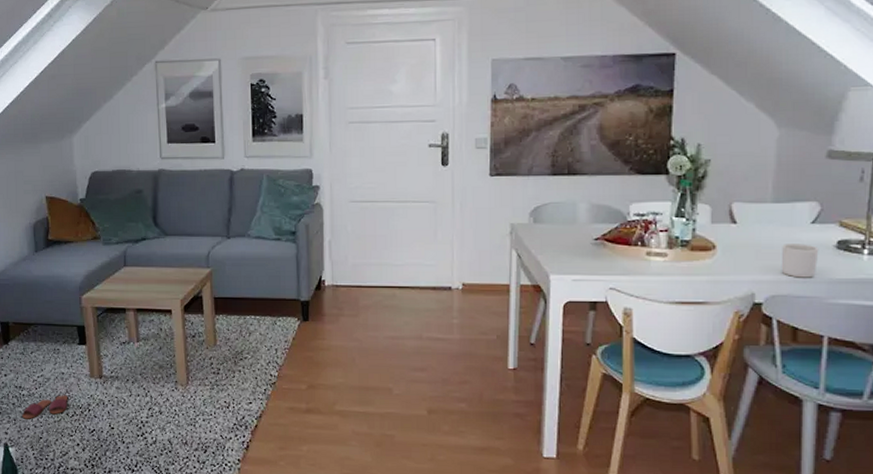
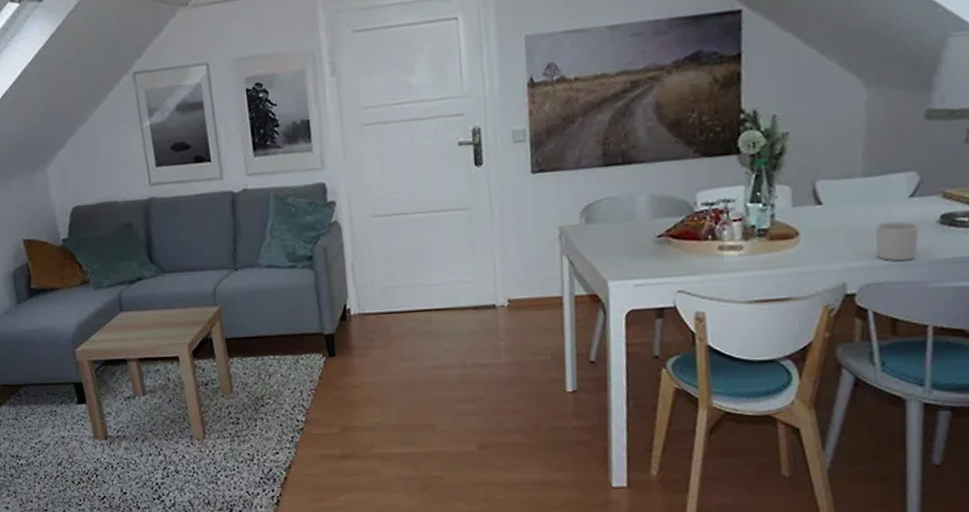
slippers: present [21,395,68,419] -> none [22,461,73,491]

